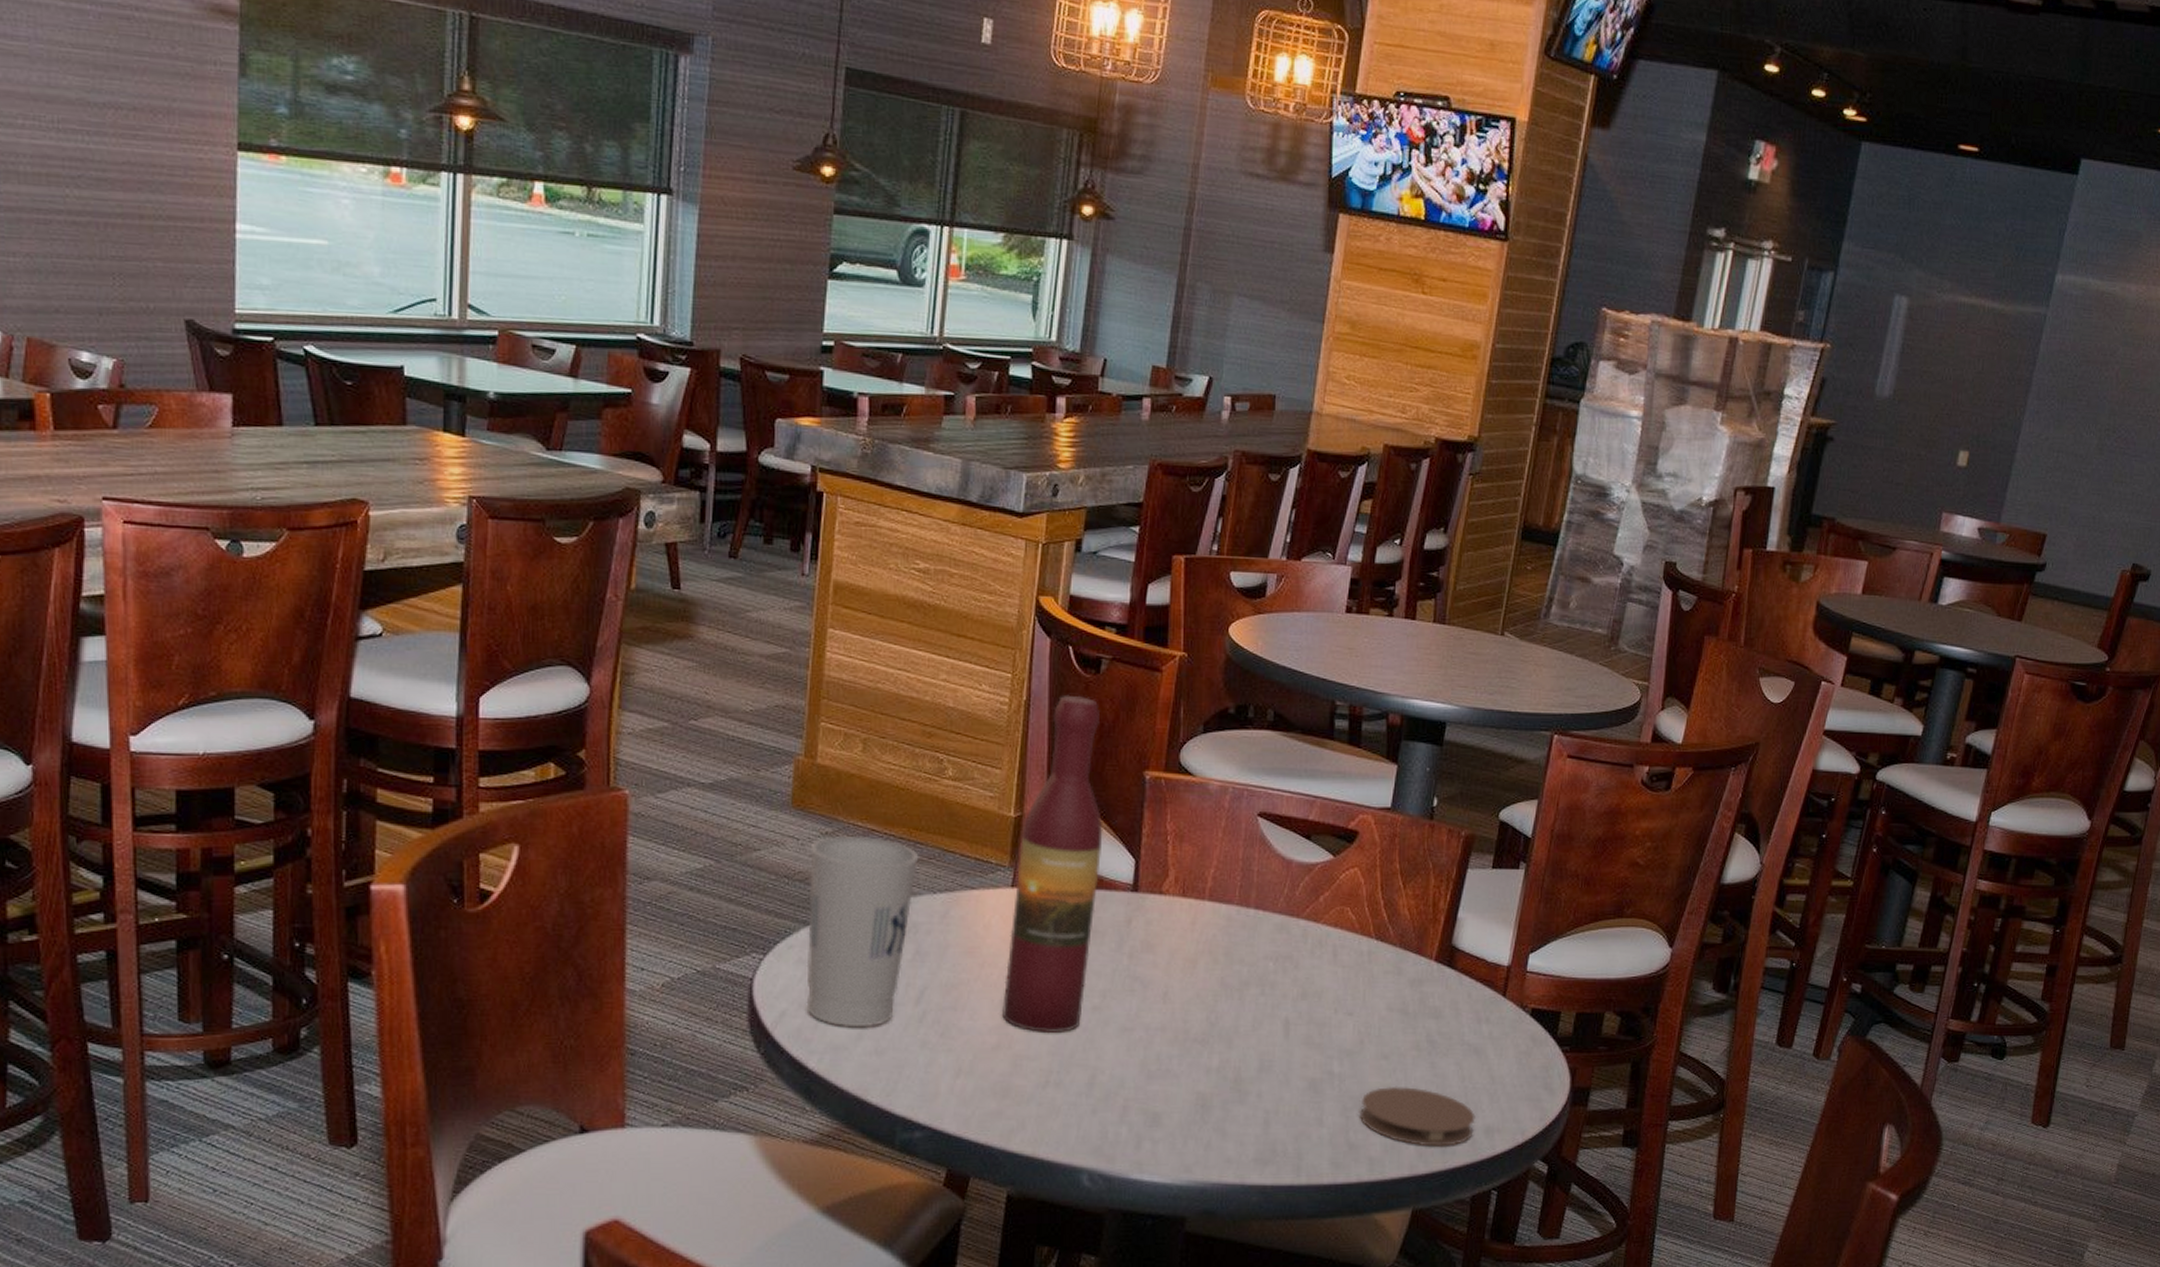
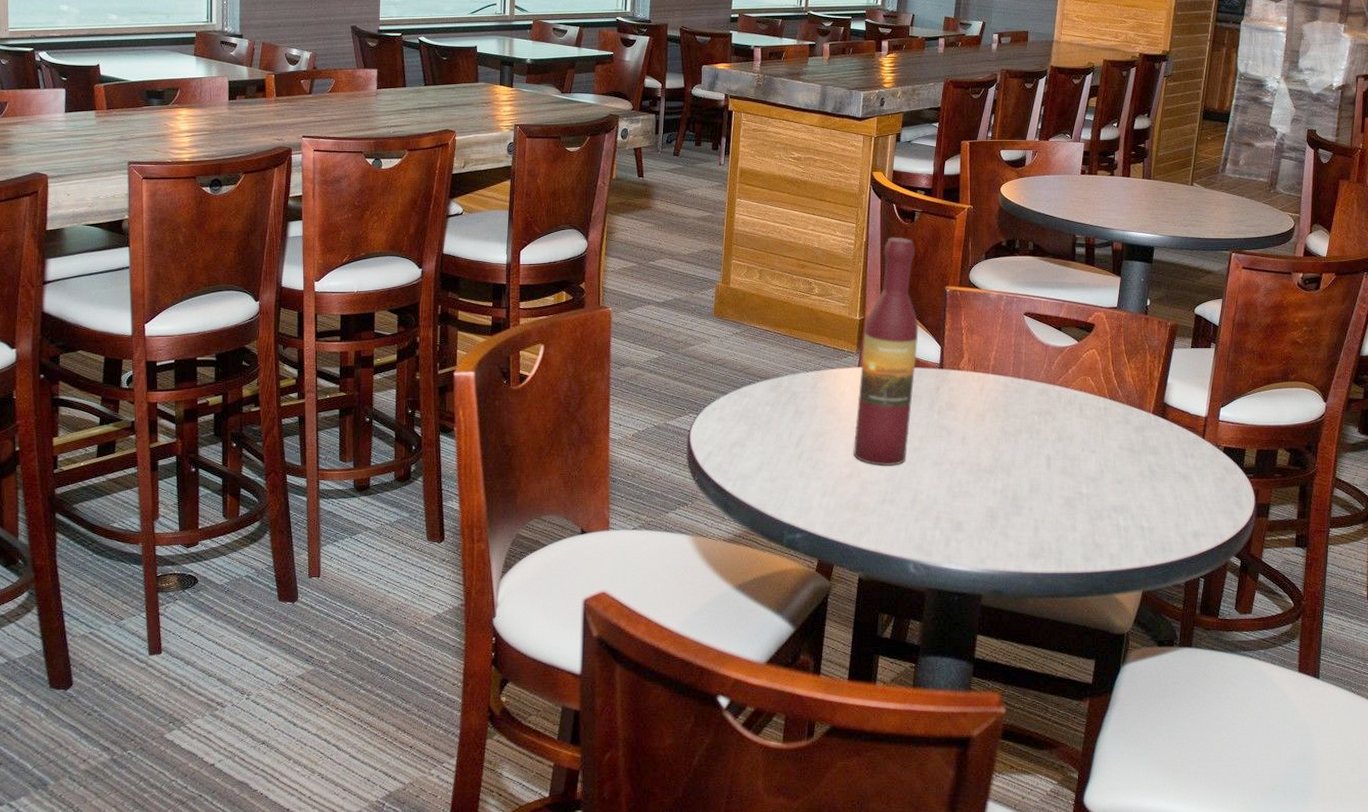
cup: present [806,835,919,1028] -> none [724,334,797,463]
coaster: present [1359,1086,1476,1147] -> none [1101,502,1186,546]

